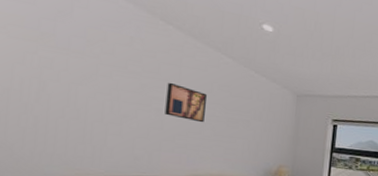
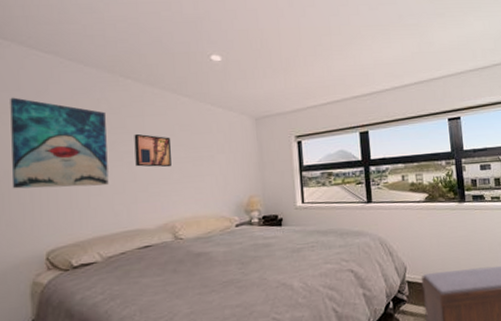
wall art: none [11,10,138,128] -> present [10,97,109,189]

